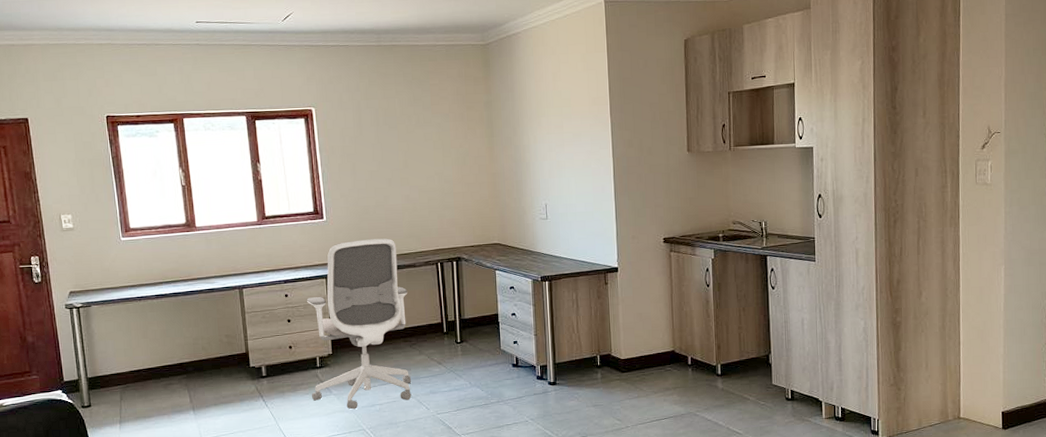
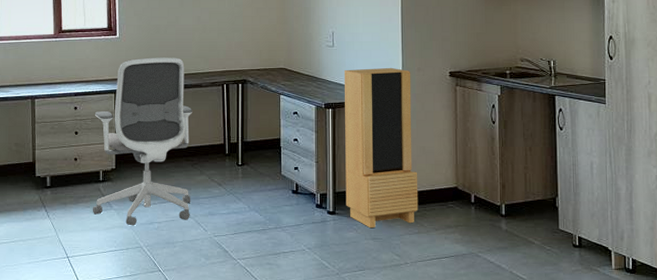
storage cabinet: none [558,237,638,396] -> present [344,67,419,229]

